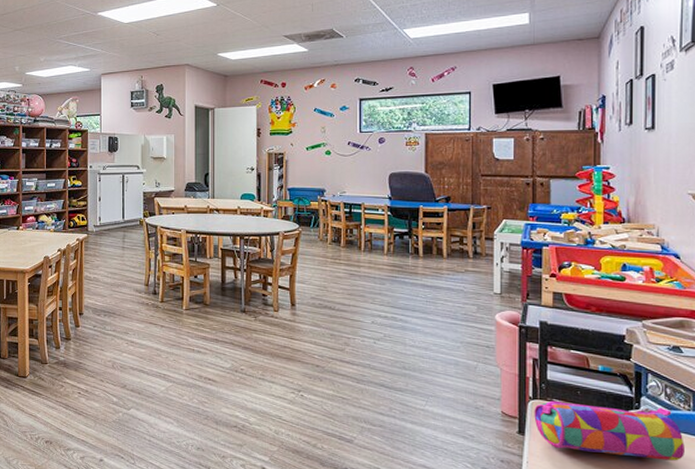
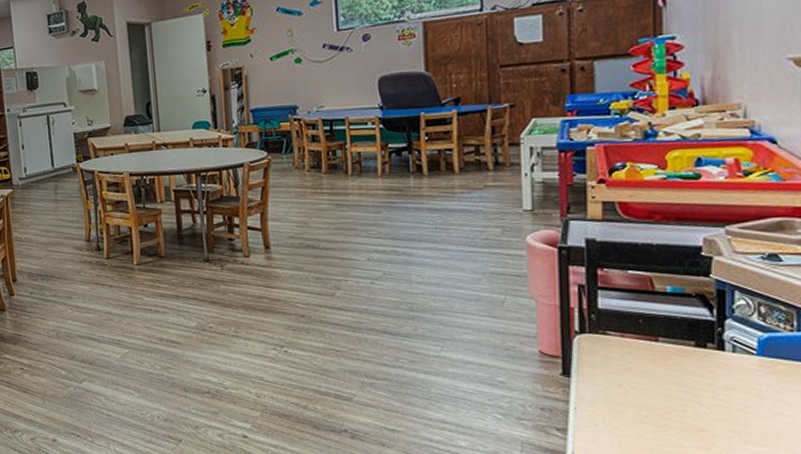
pencil case: present [534,400,685,461] -> none [581,331,786,394]

